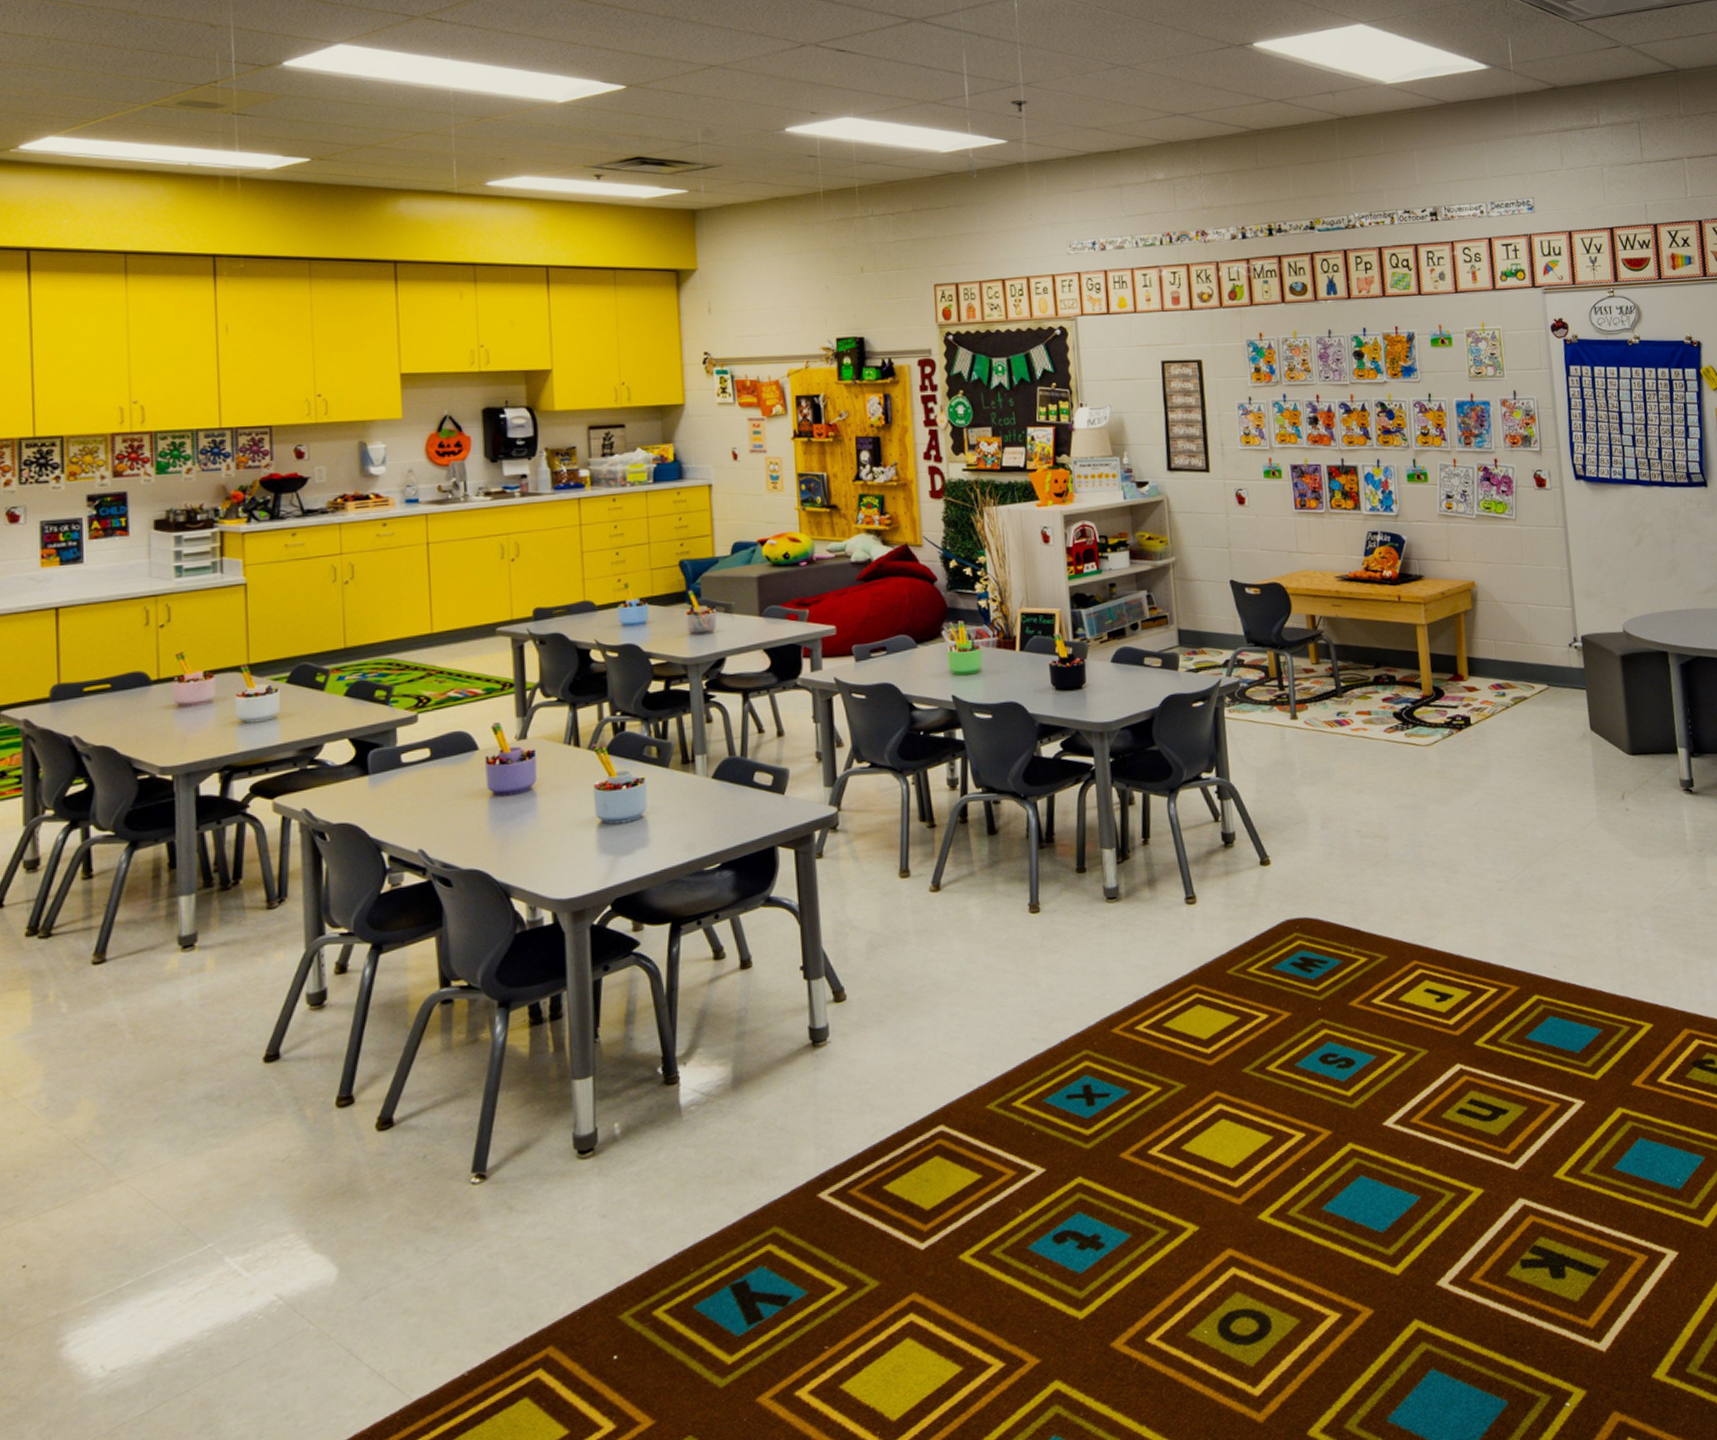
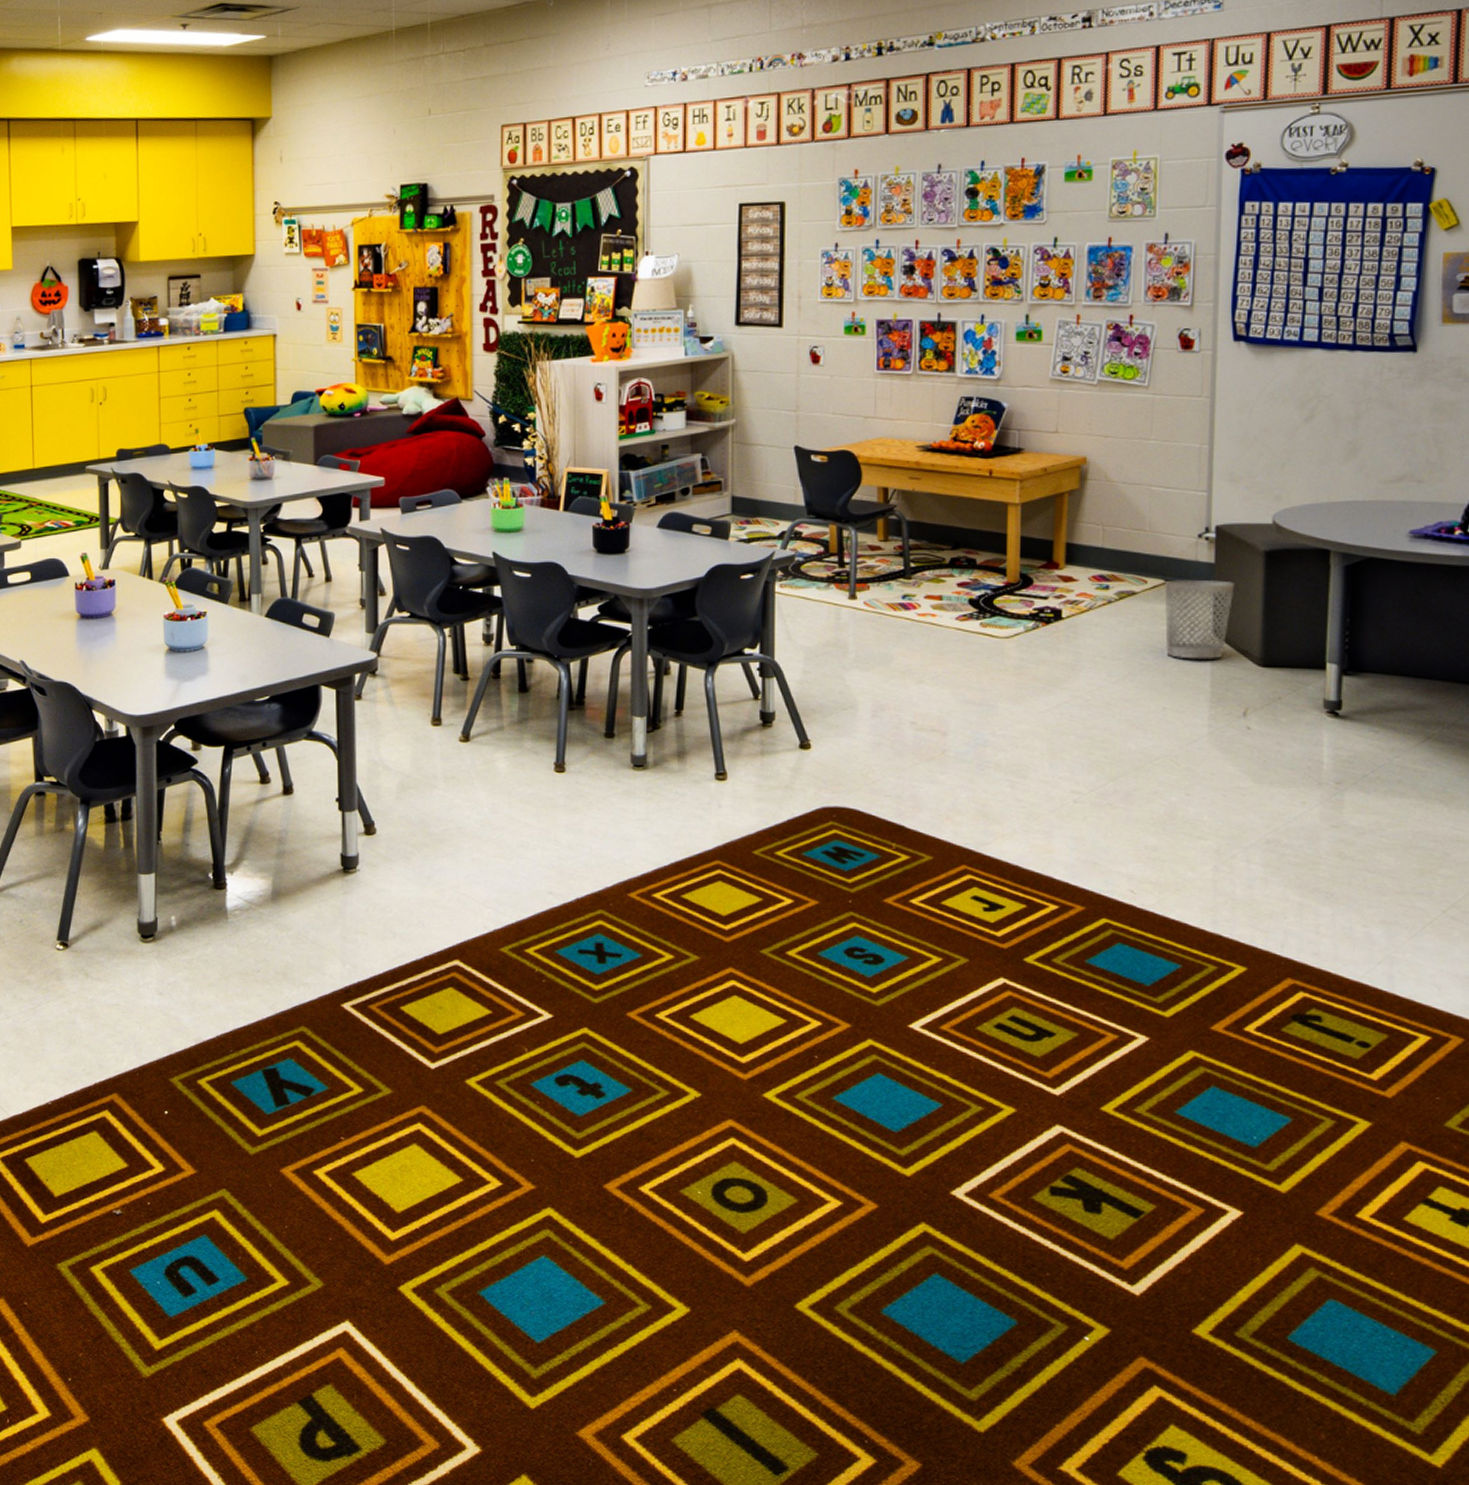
wastebasket: none [1548,682,1602,753] -> present [1164,579,1235,659]

